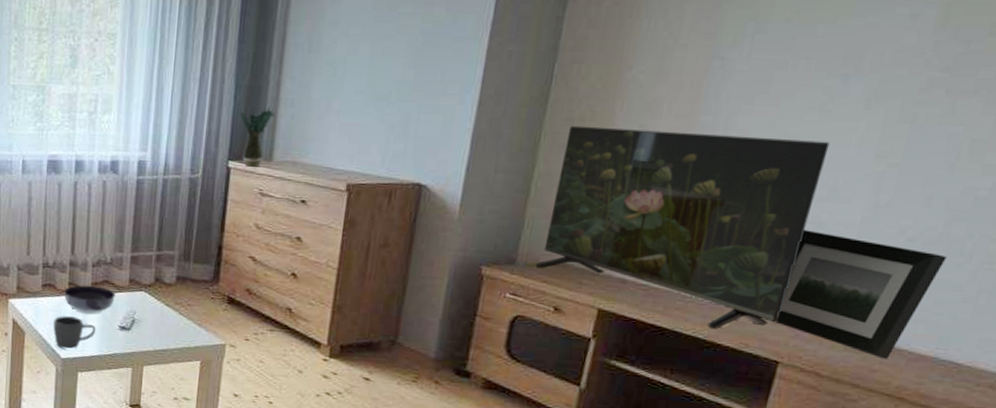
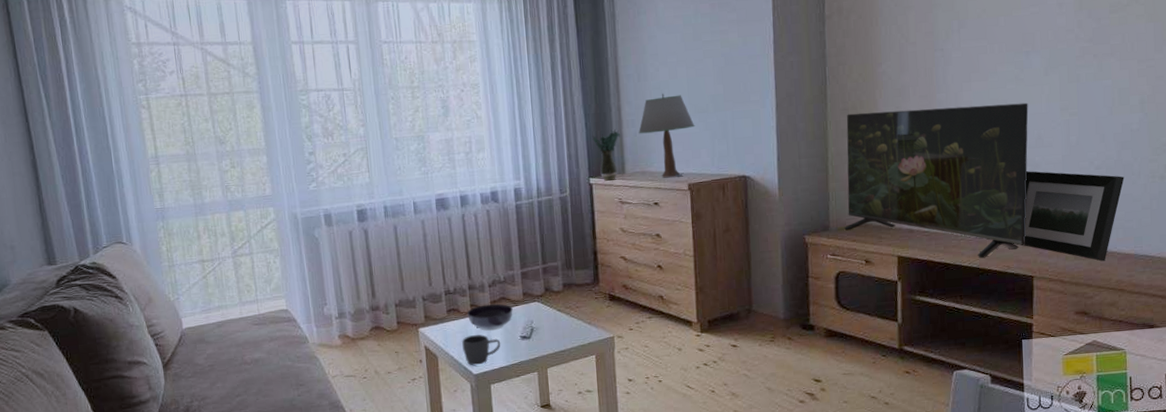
table lamp: none [297,72,370,174] -> present [639,94,695,178]

